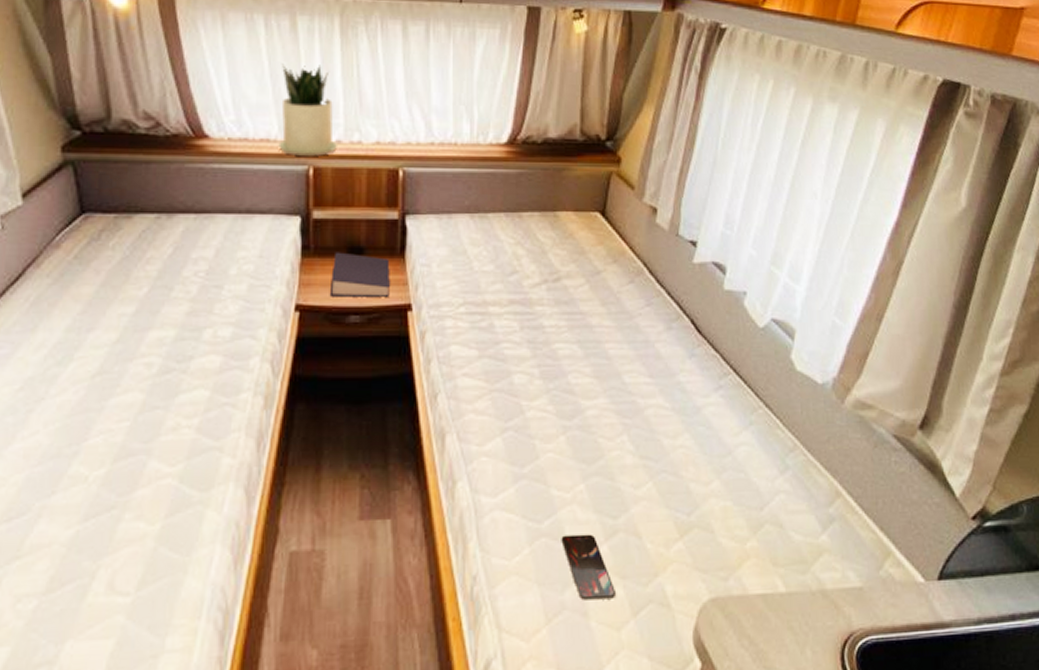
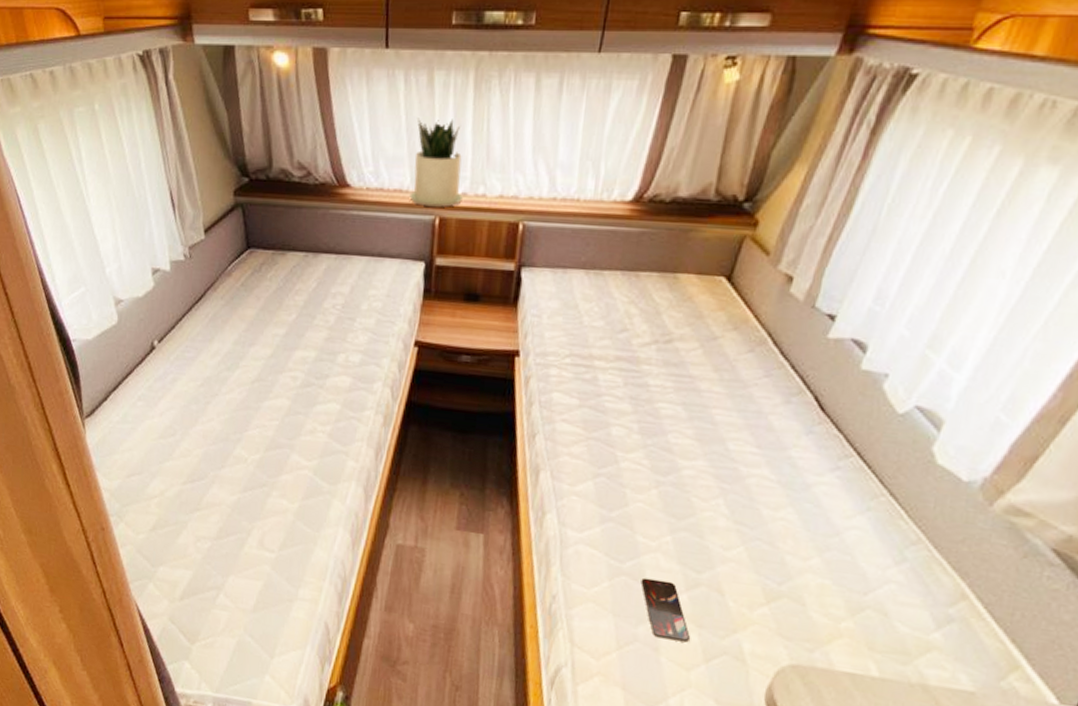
book: present [329,252,390,297] -> none [445,297,503,342]

